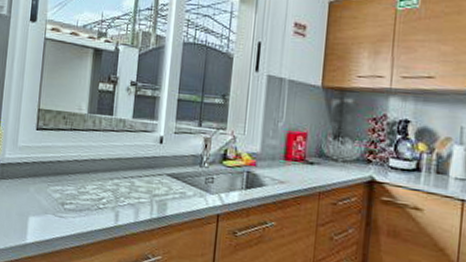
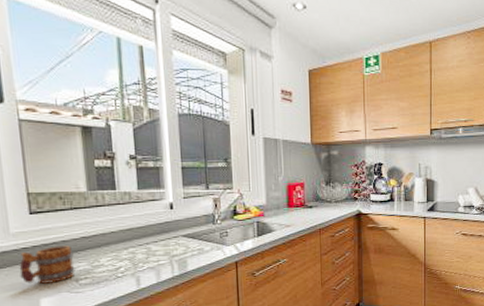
mug: none [17,165,65,203] -> present [19,245,75,284]

